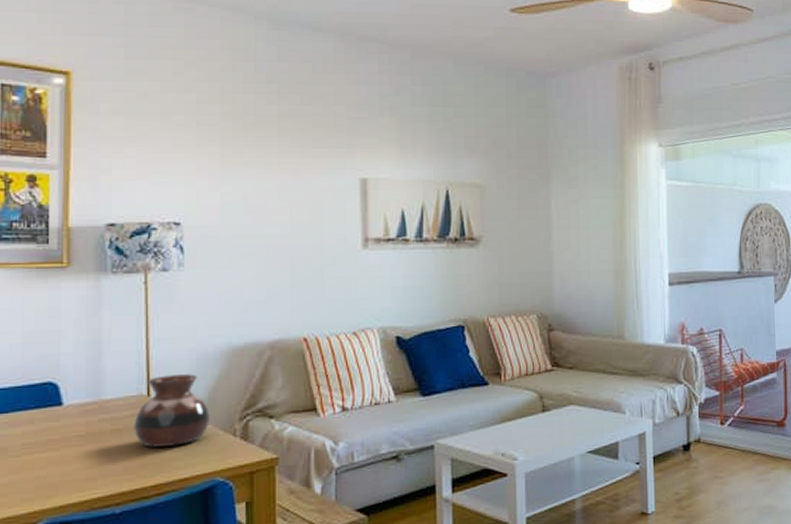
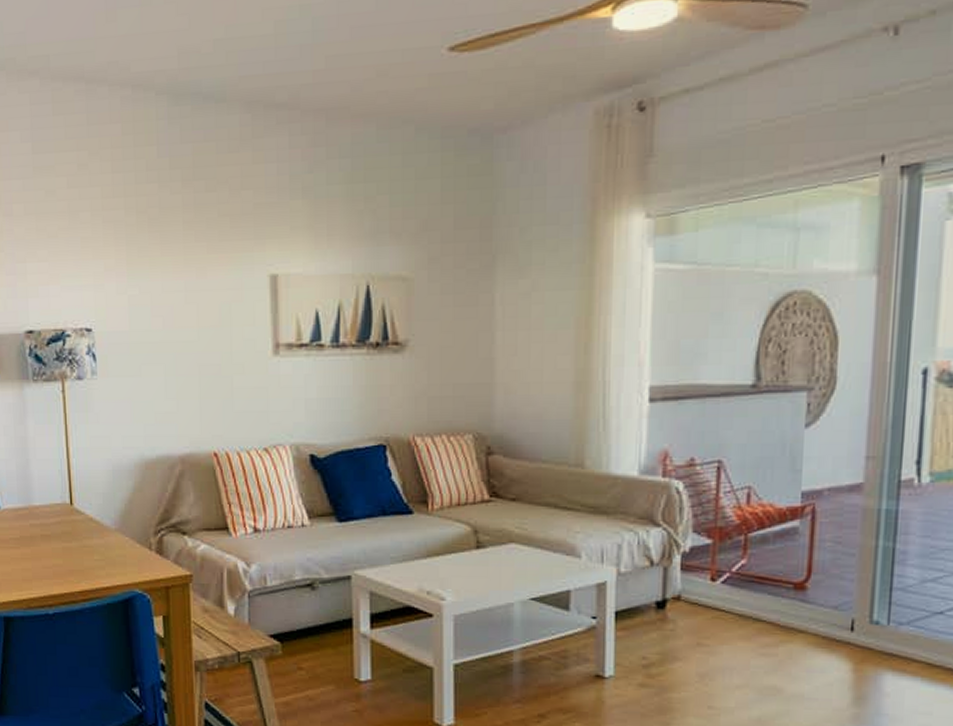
vase: present [134,373,211,447] -> none [60,484,128,555]

